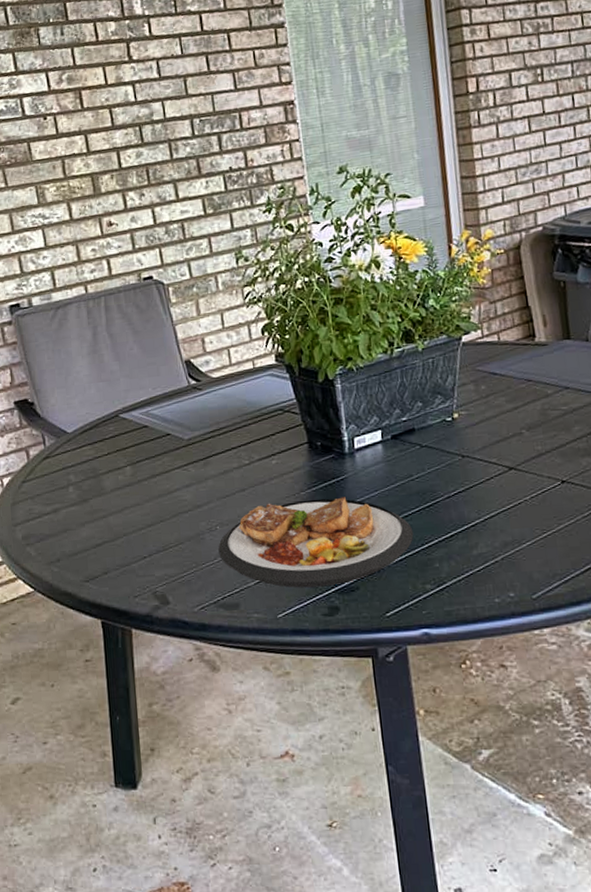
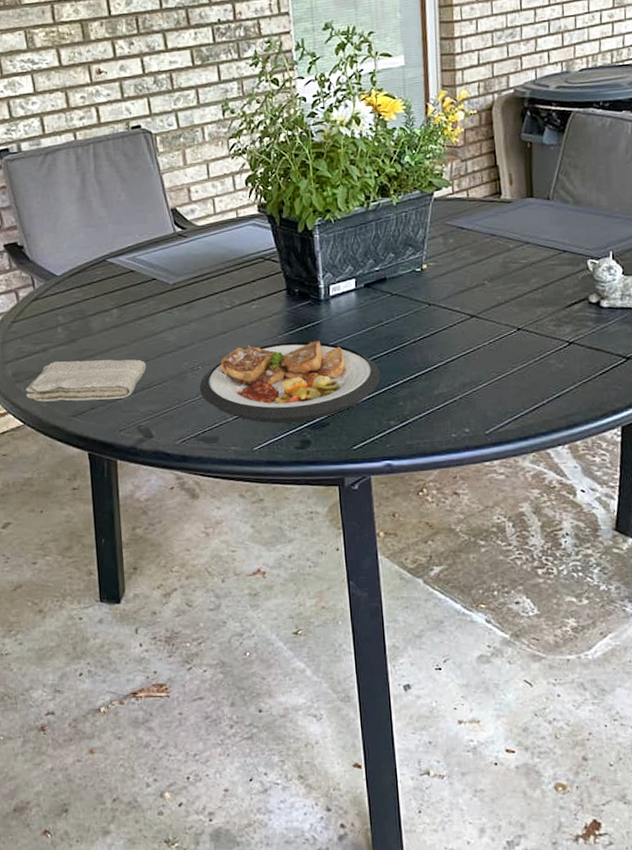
washcloth: none [36,519,162,567] -> present [26,359,147,402]

